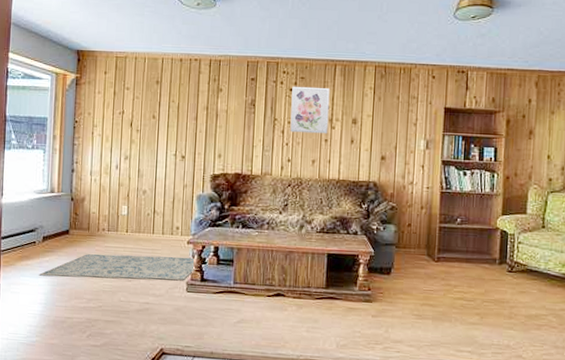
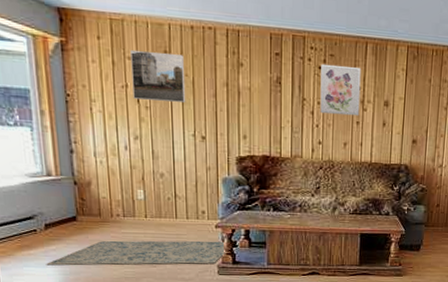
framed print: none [127,81,173,125] -> present [130,49,186,102]

